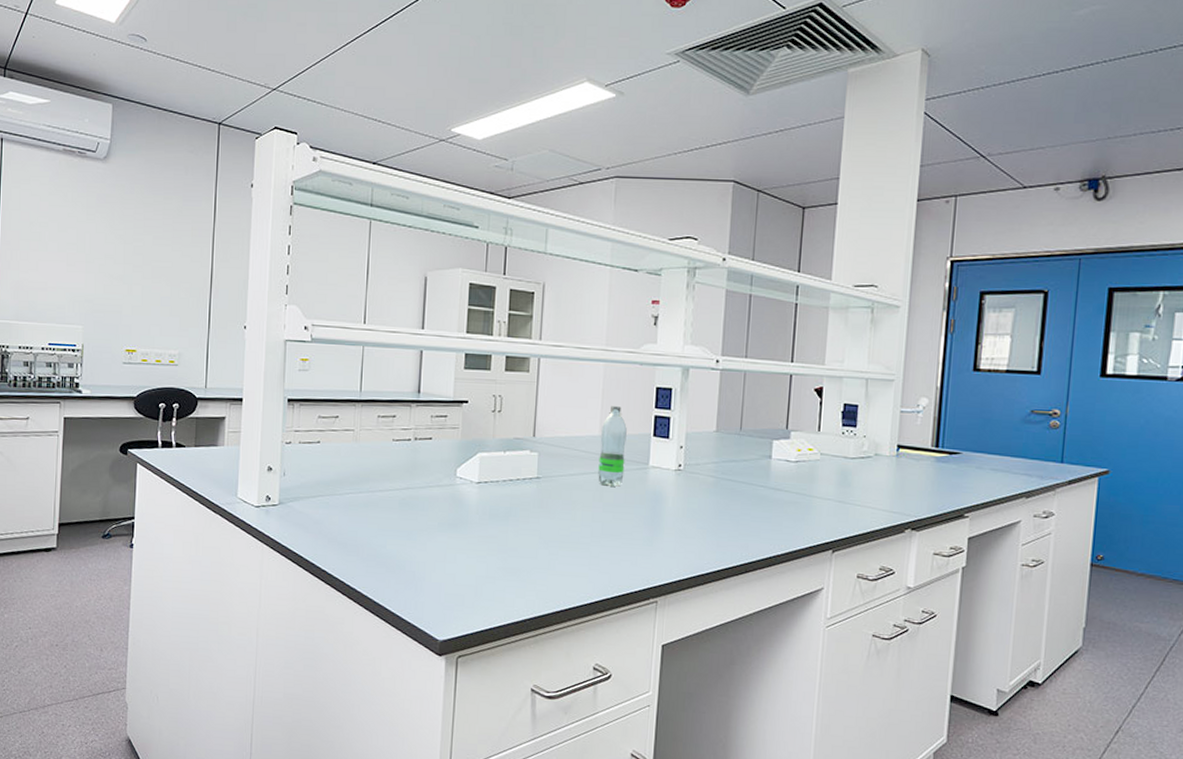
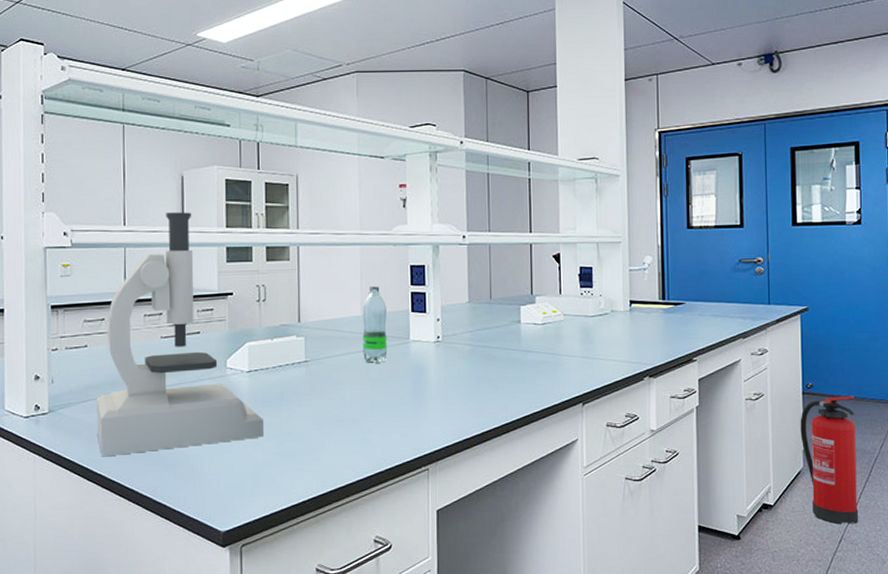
microscope: none [323,313,490,554] -> present [96,212,264,457]
fire extinguisher: none [1082,573,1154,716] -> present [800,395,859,525]

